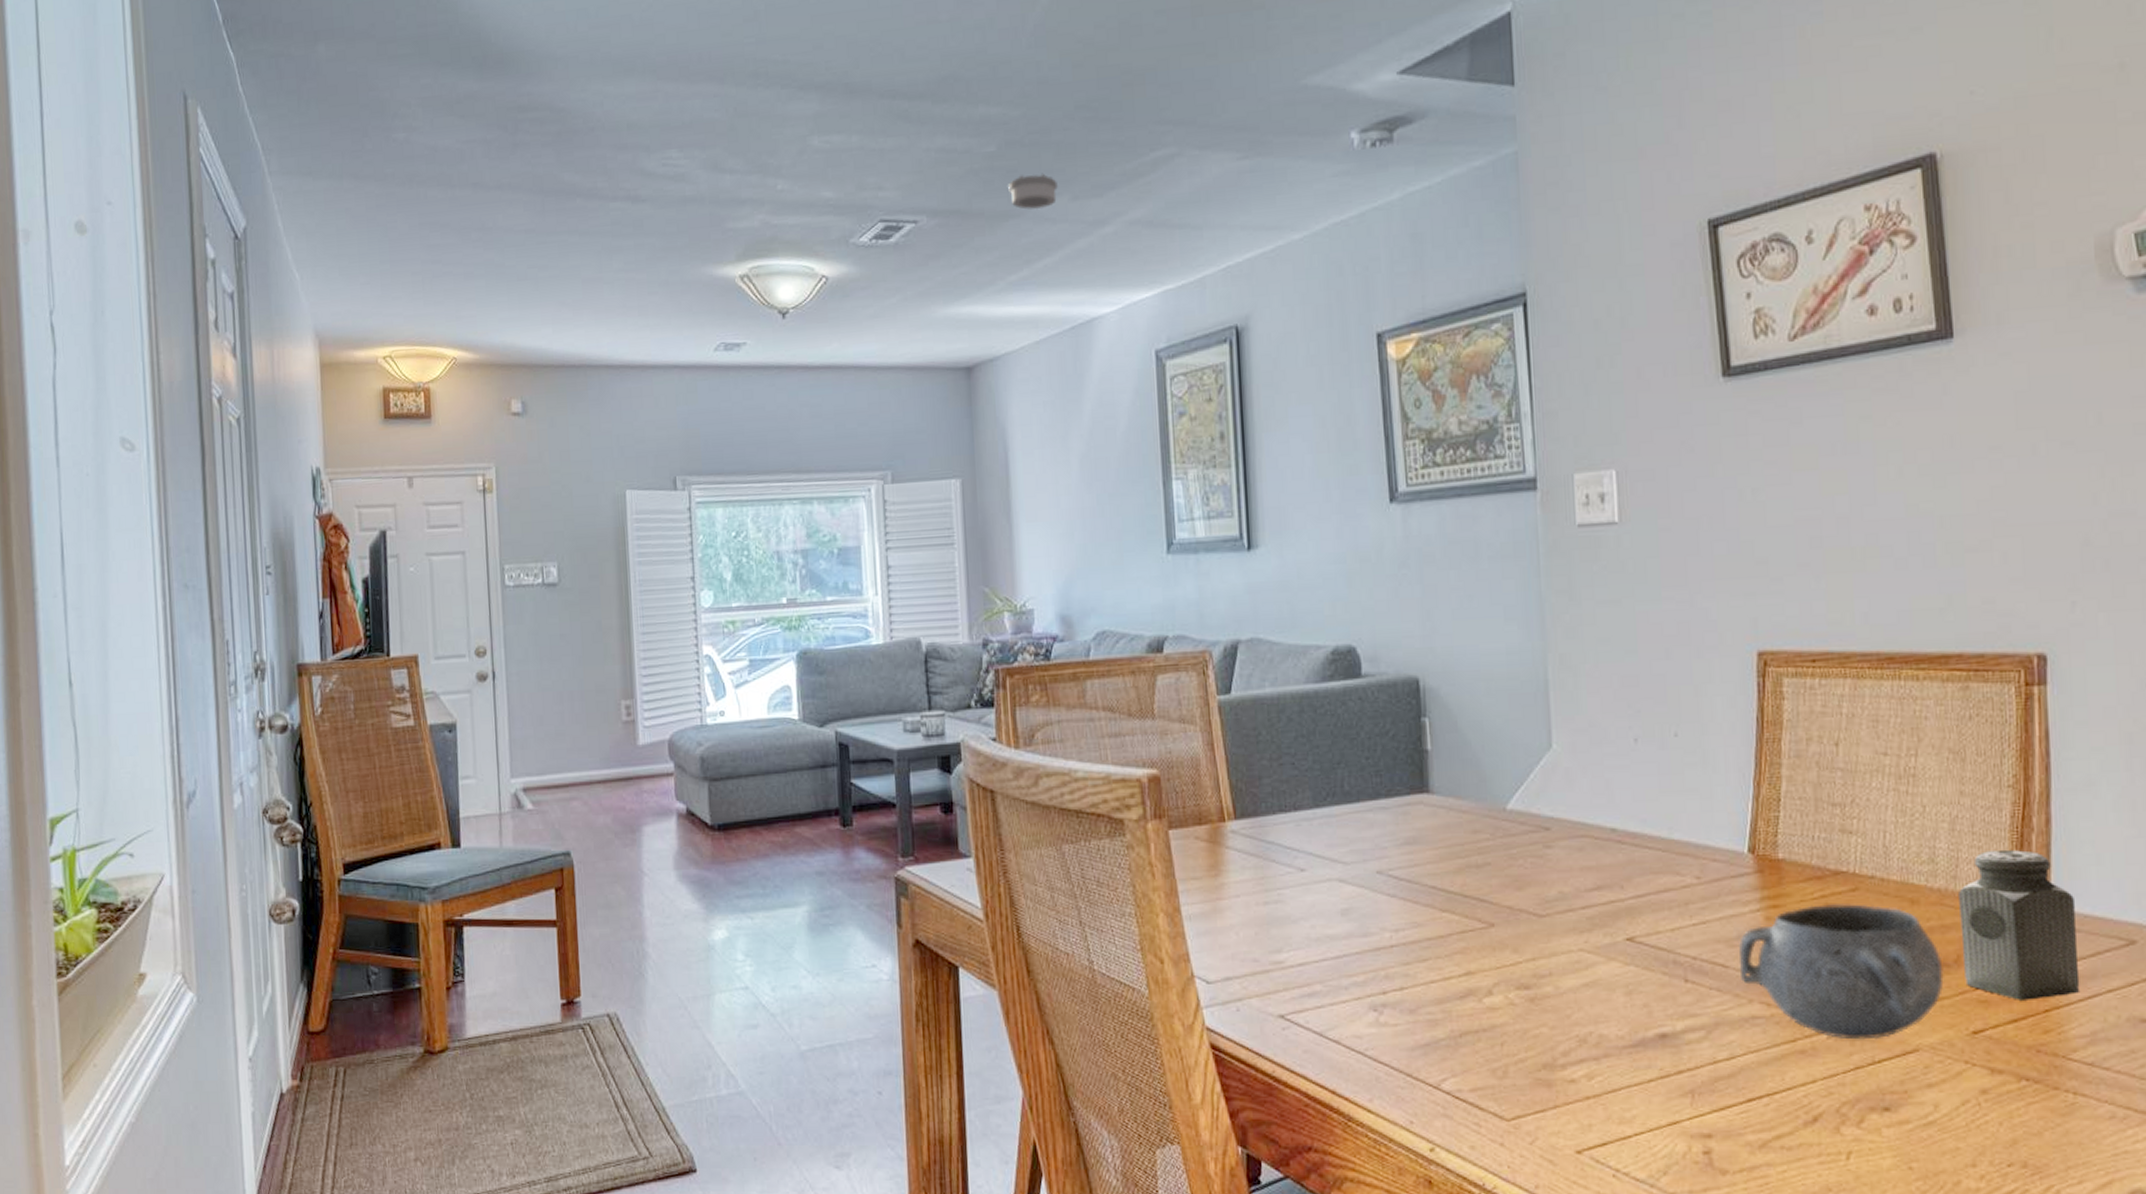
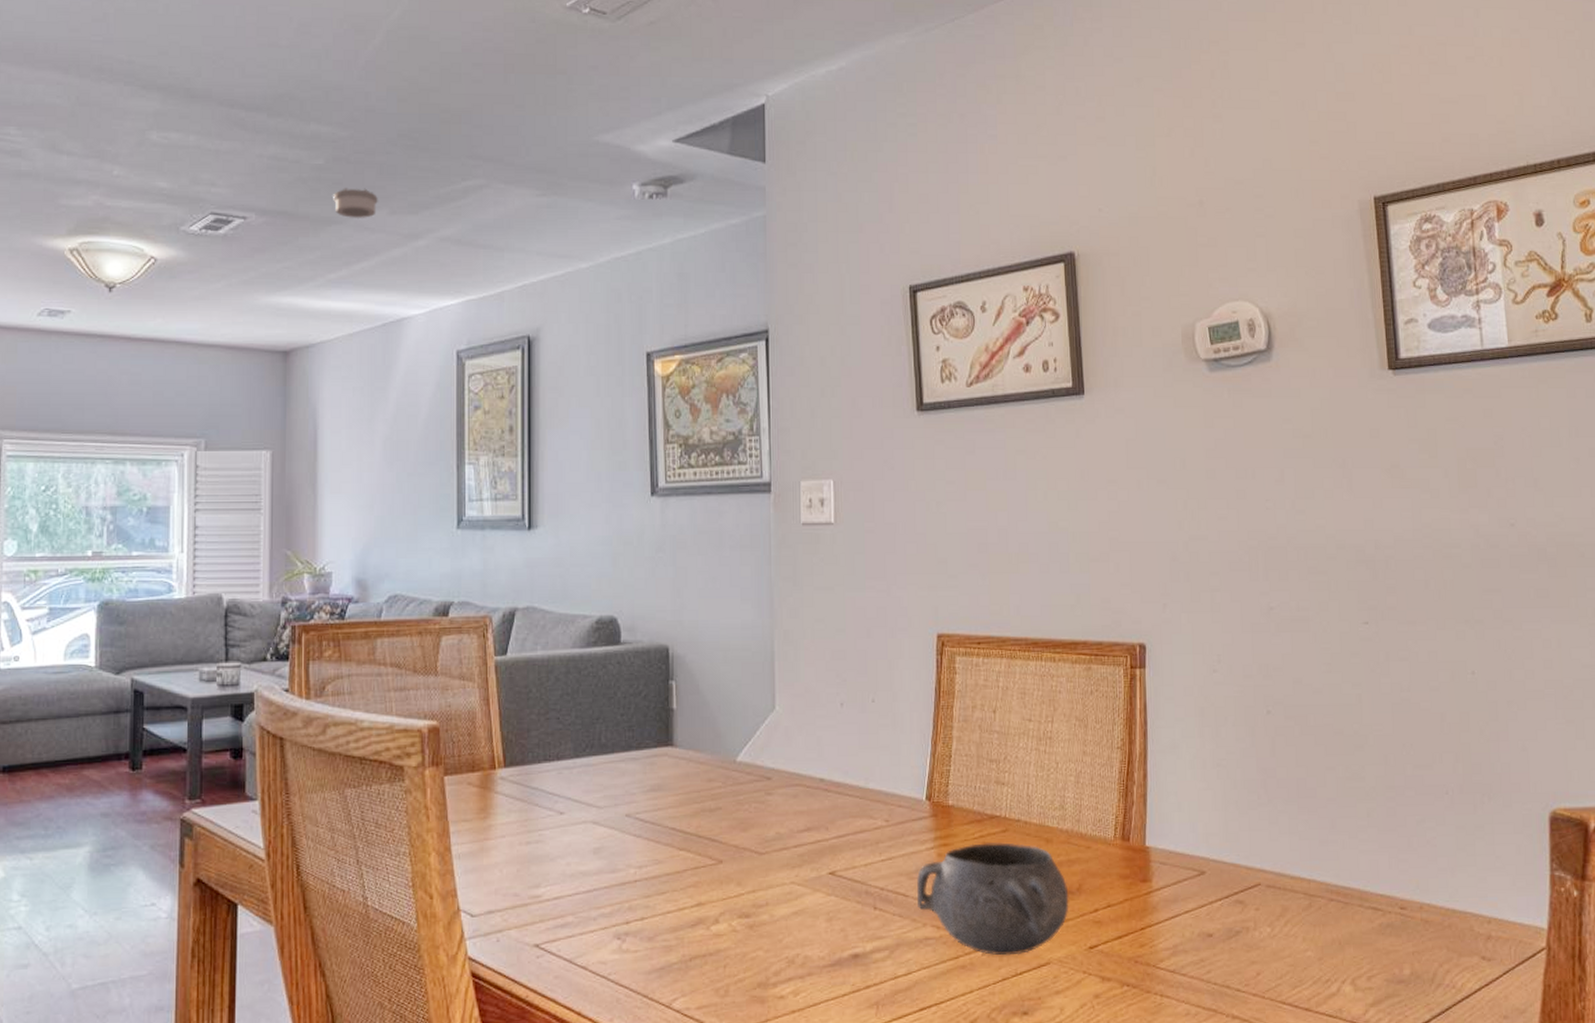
salt shaker: present [1959,850,2081,1000] -> none [1081,799,1166,921]

